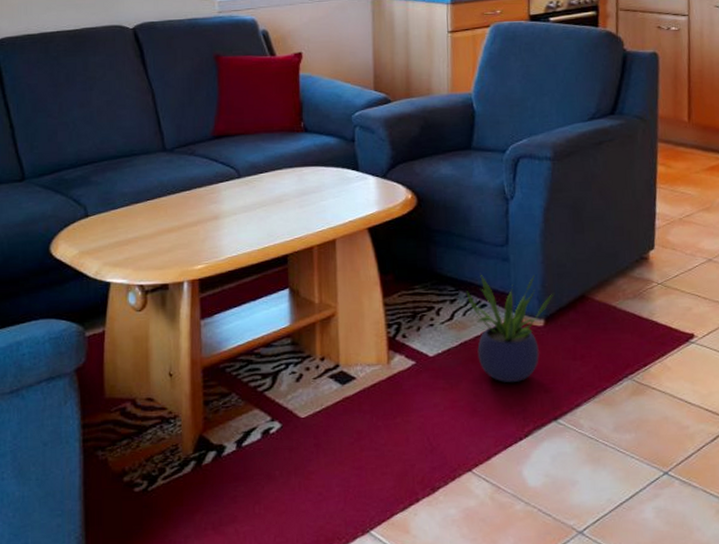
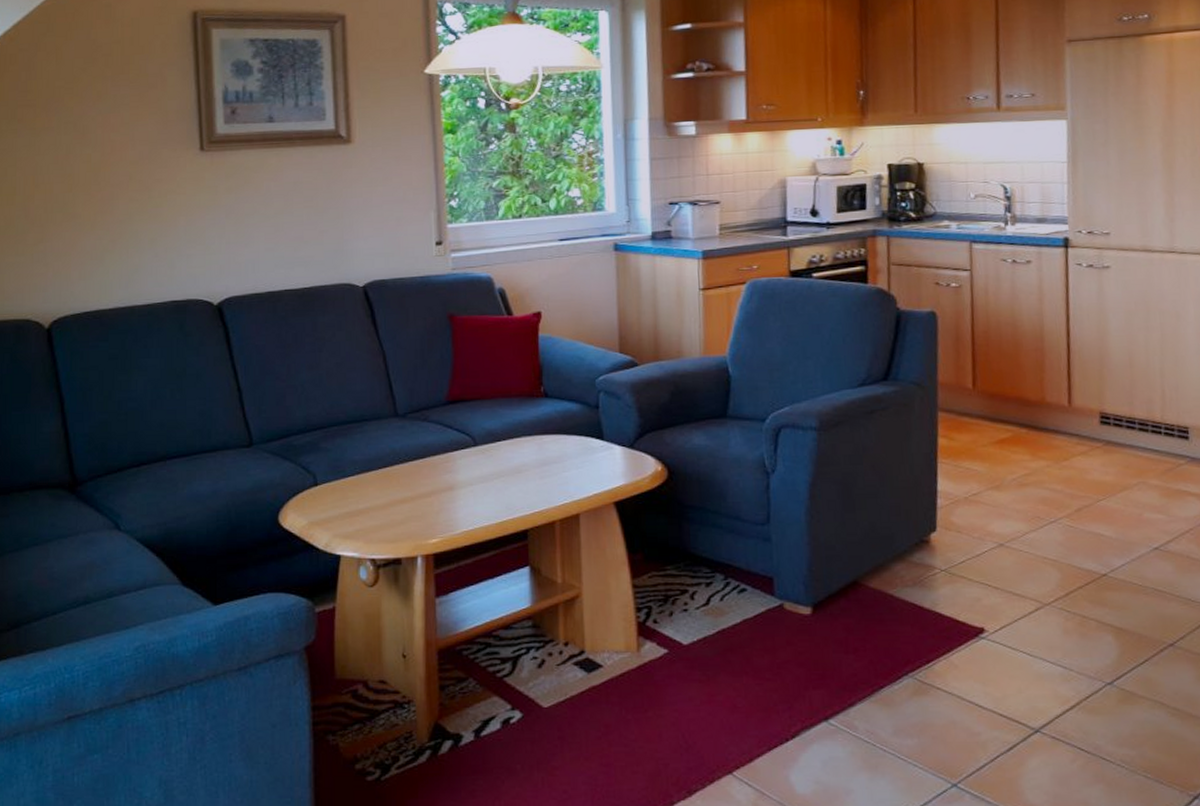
potted plant: present [466,272,555,383] -> none [723,553,823,677]

